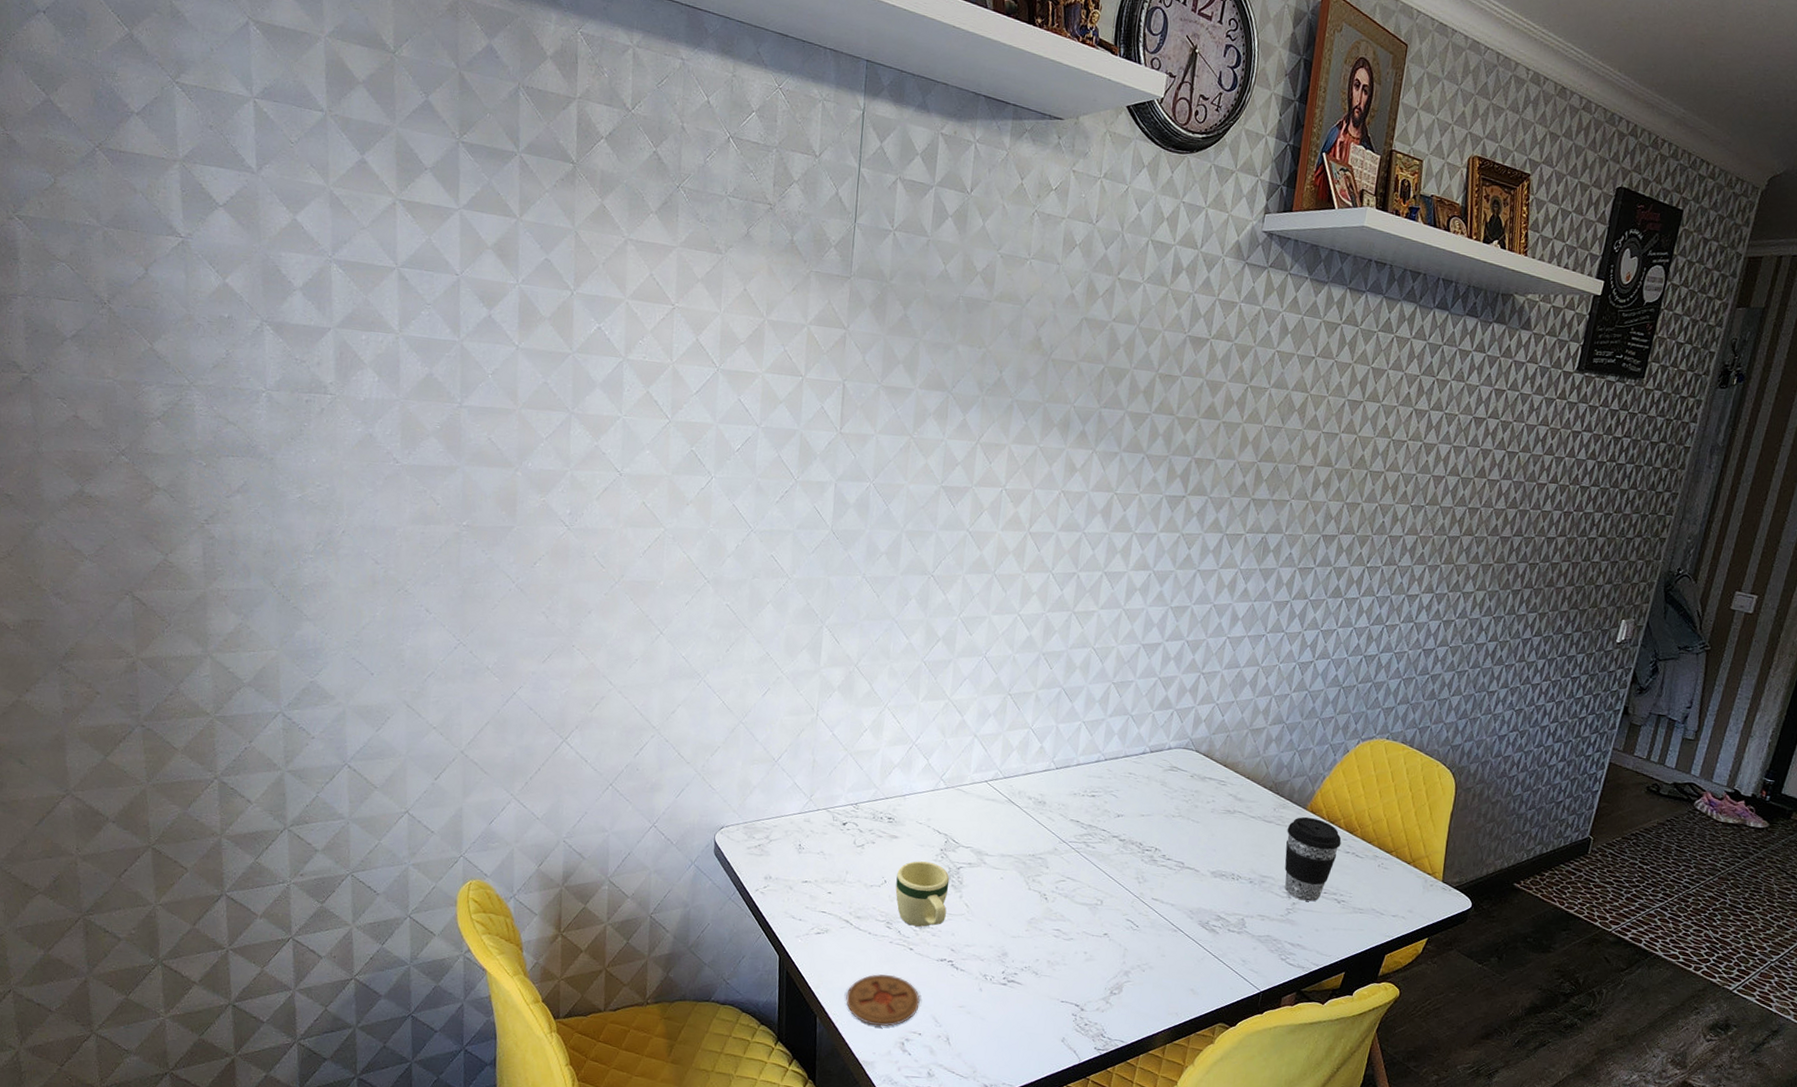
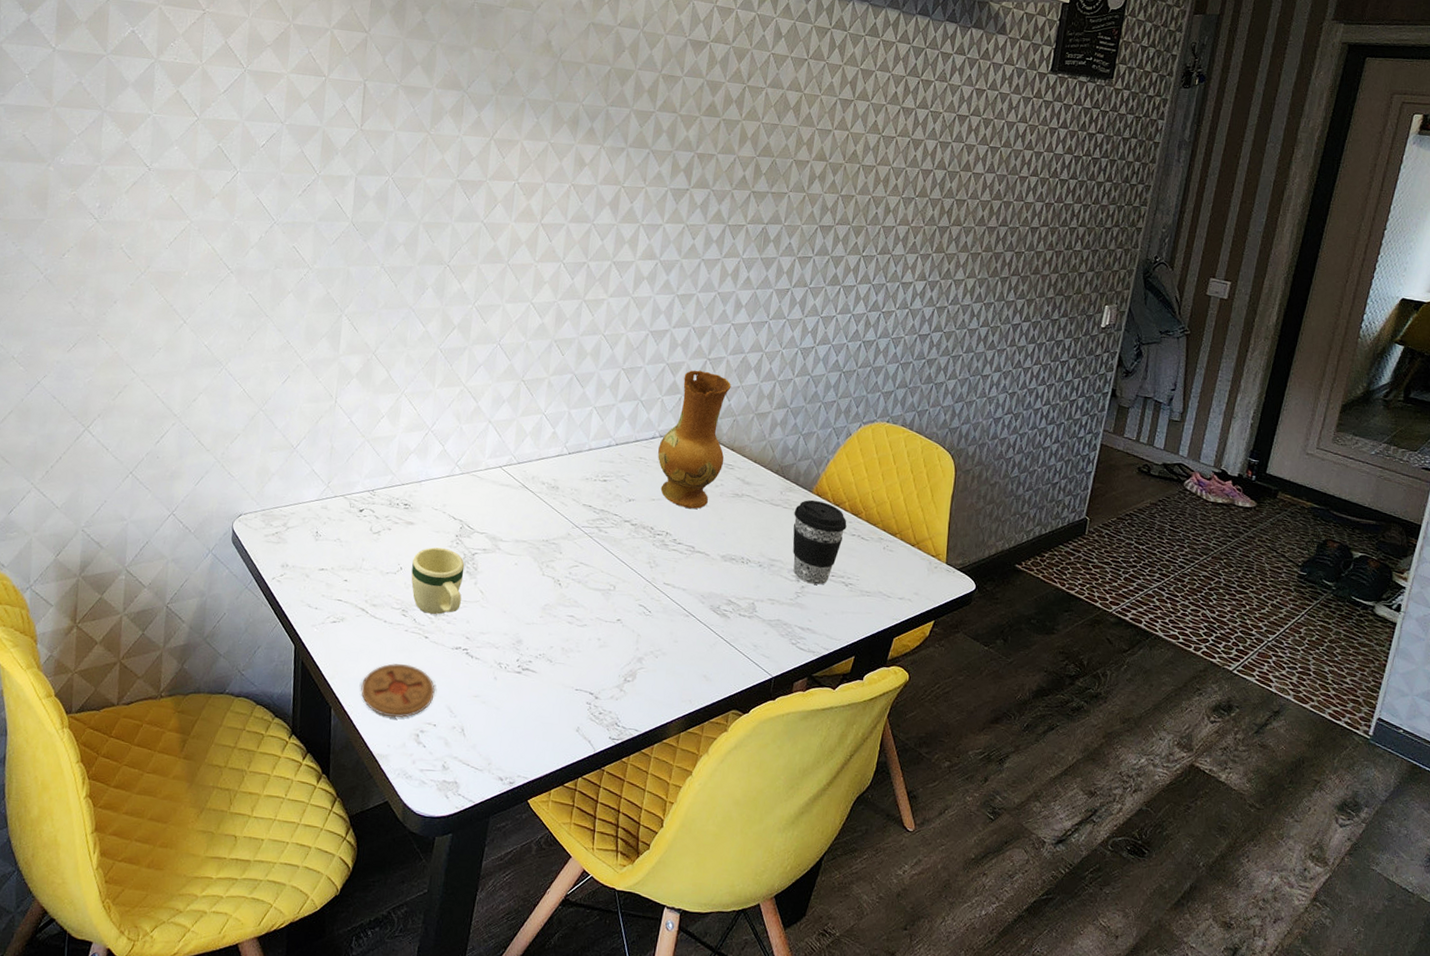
ceramic jug: none [1148,684,1226,825] -> present [658,370,731,509]

